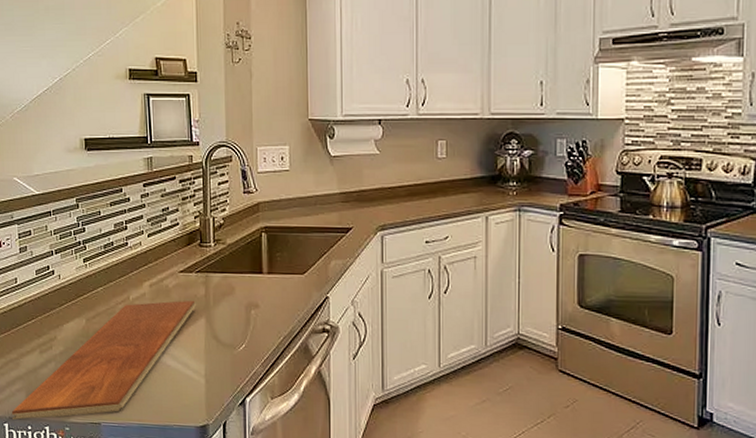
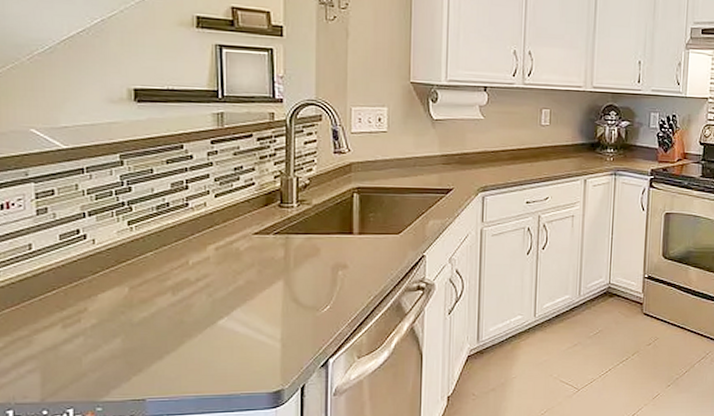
chopping board: present [11,300,197,420] -> none [18,262,274,405]

